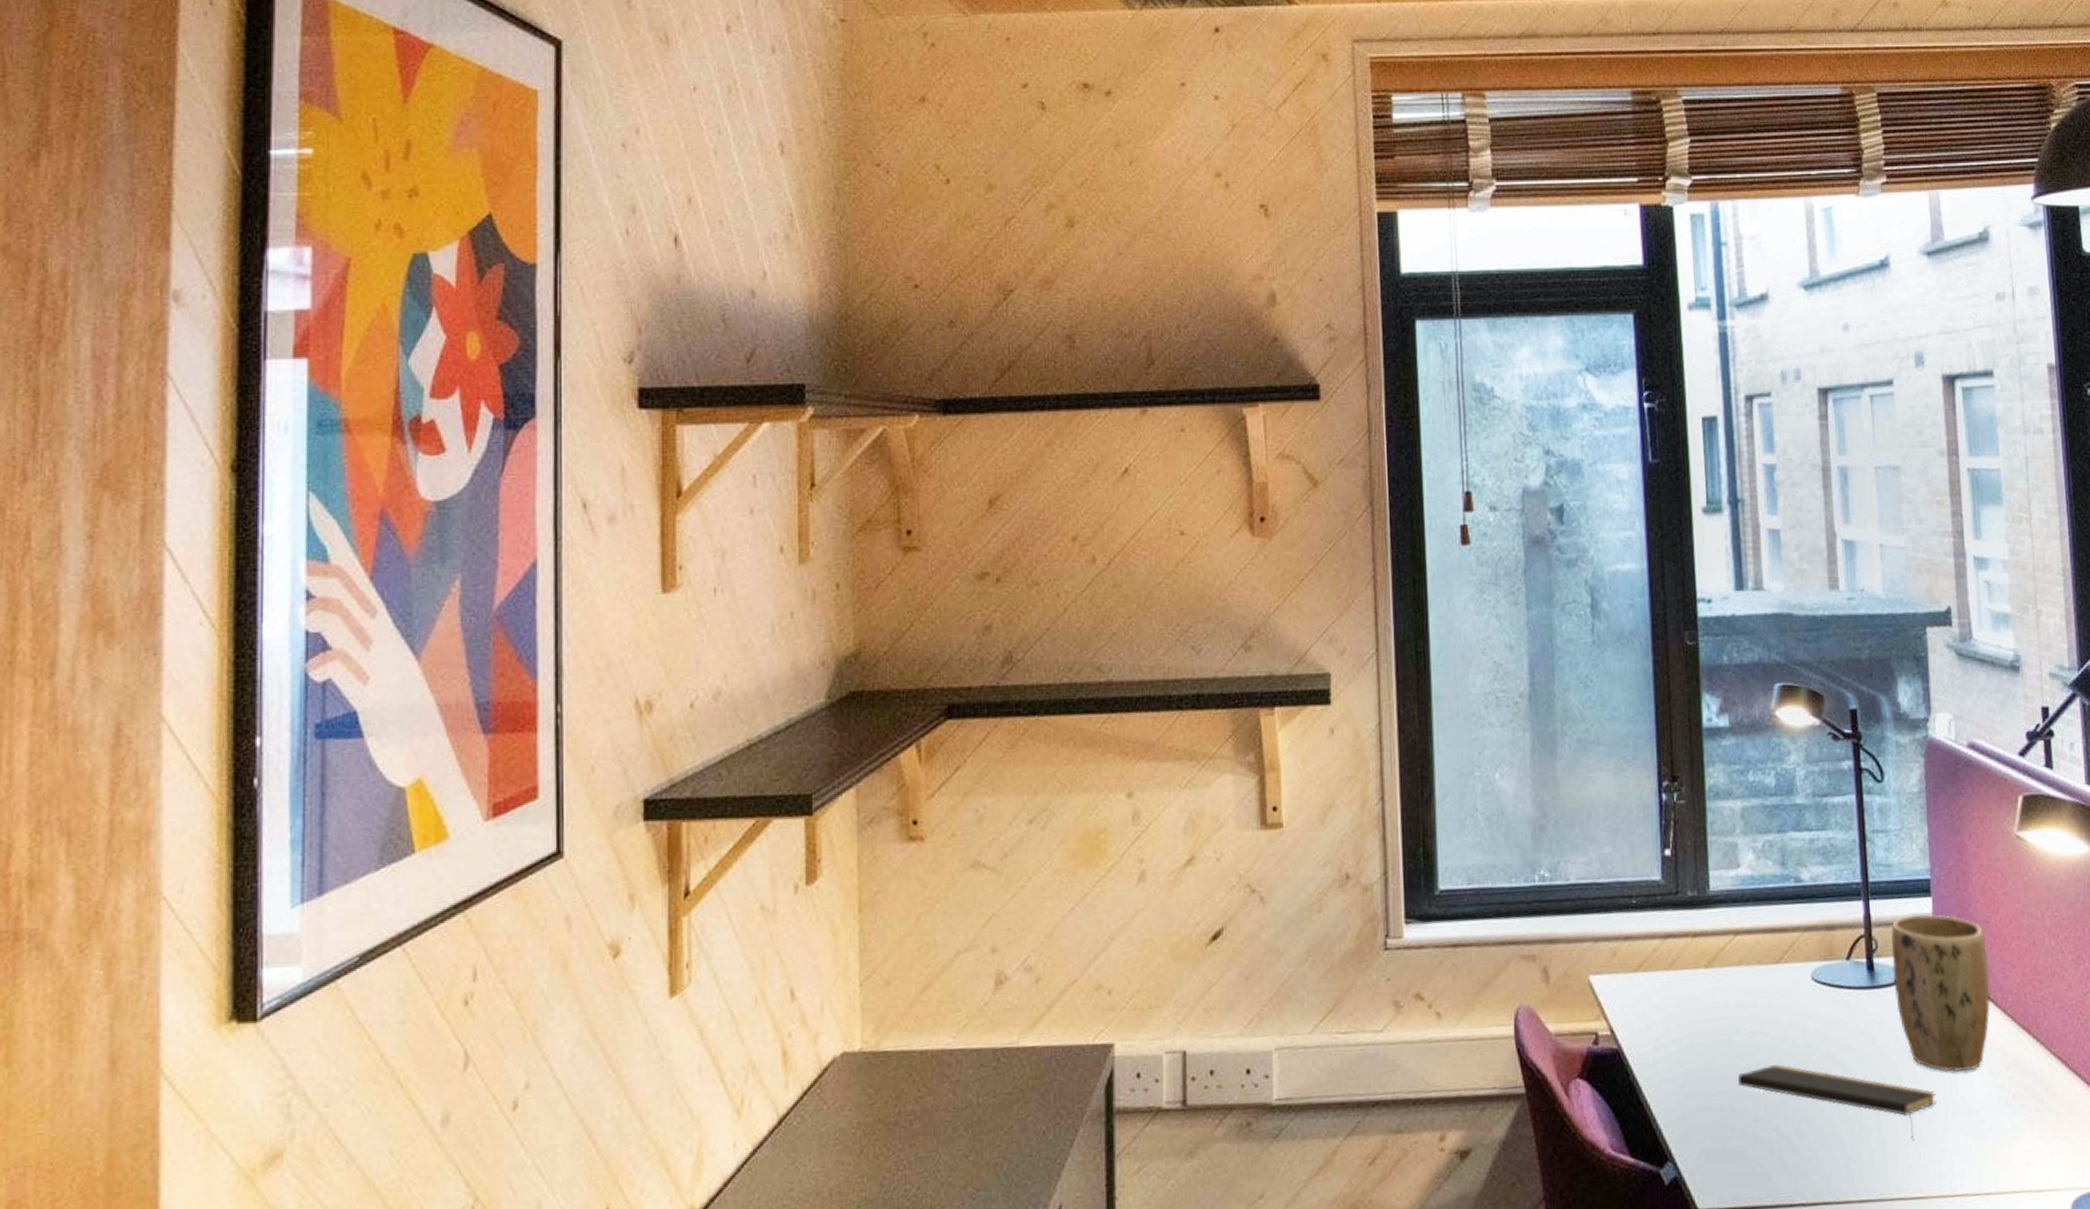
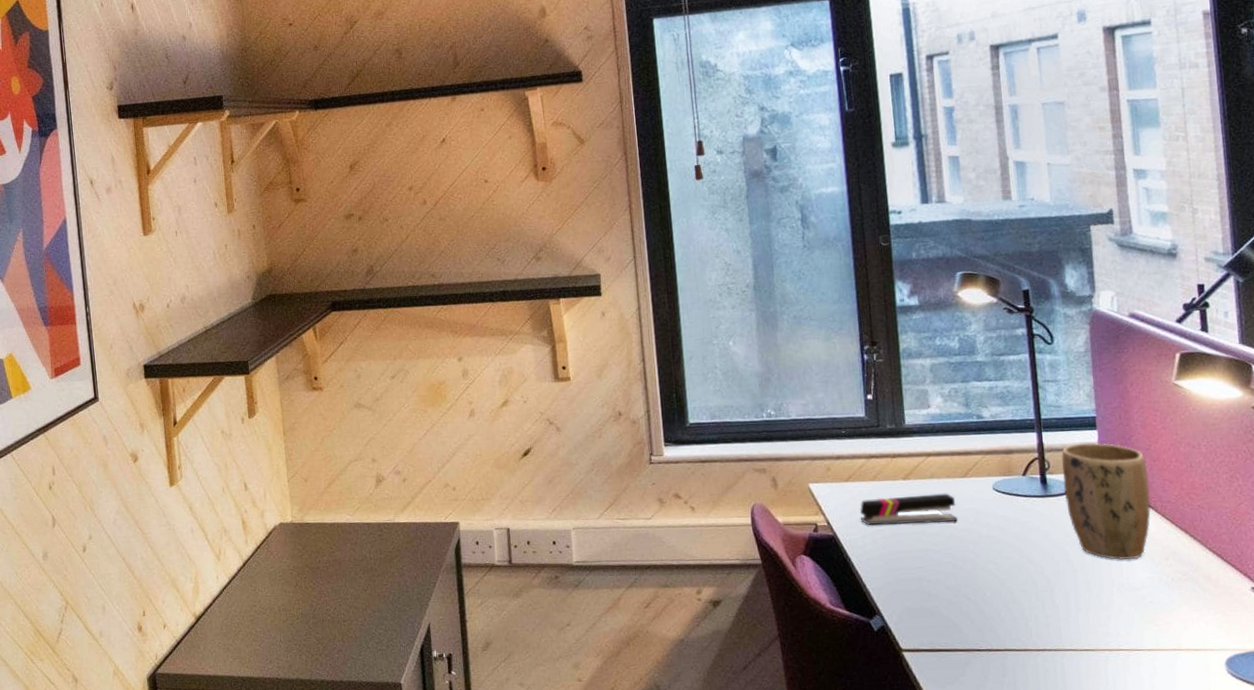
stapler: none [1652,985,1769,1033] -> present [860,493,958,525]
notepad: present [1738,1064,1937,1141] -> none [932,550,1103,609]

